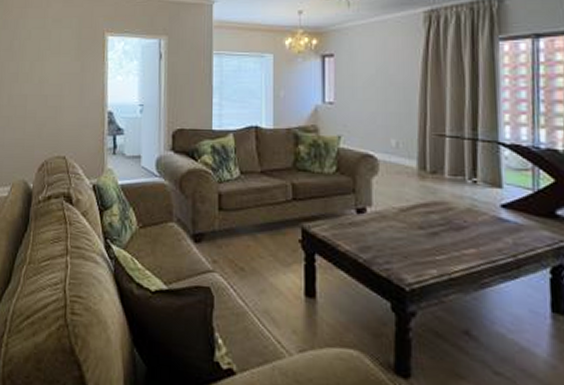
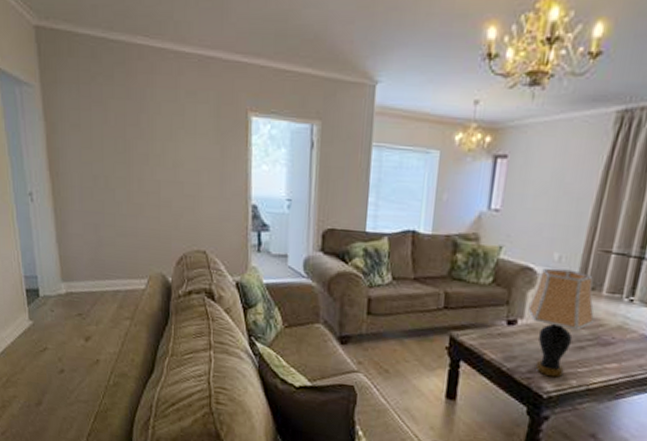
table lamp: none [375,154,443,268] -> present [527,268,595,378]

